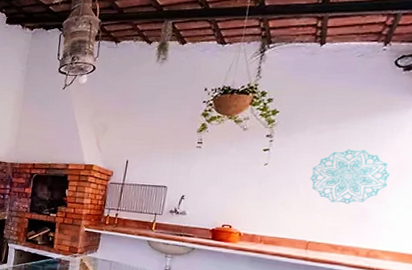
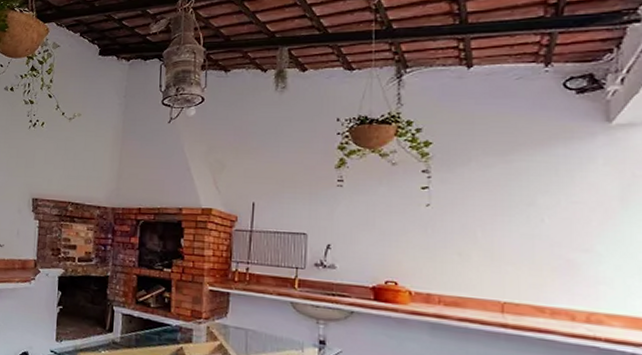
wall decoration: present [310,149,391,204] -> none [488,185,592,253]

